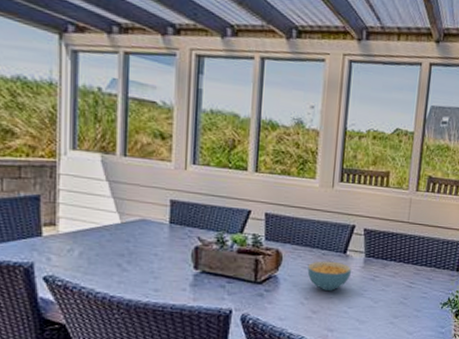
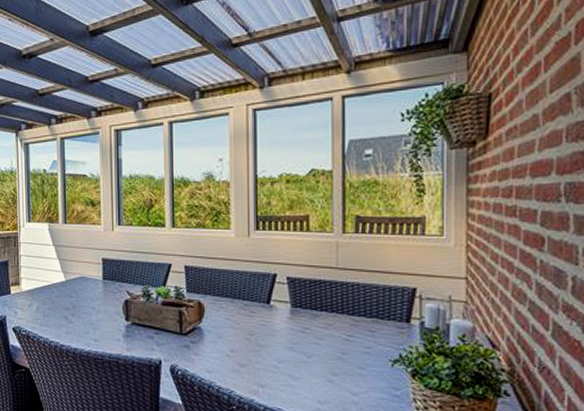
cereal bowl: present [307,261,351,291] -> none [231,312,277,343]

